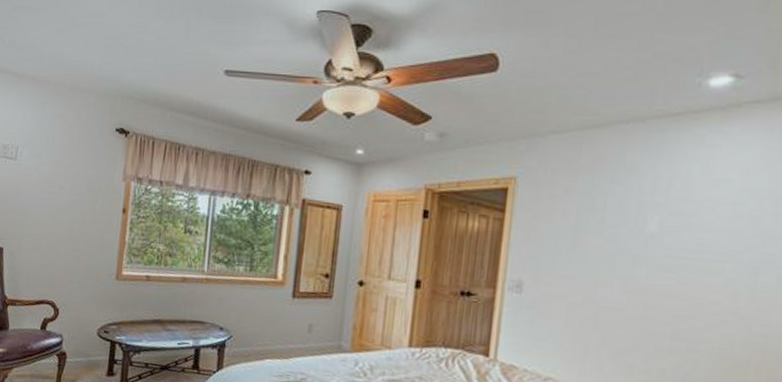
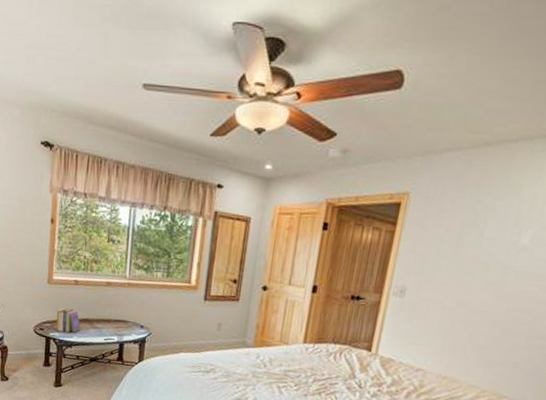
books: none [123,306,152,337] -> present [56,307,81,333]

